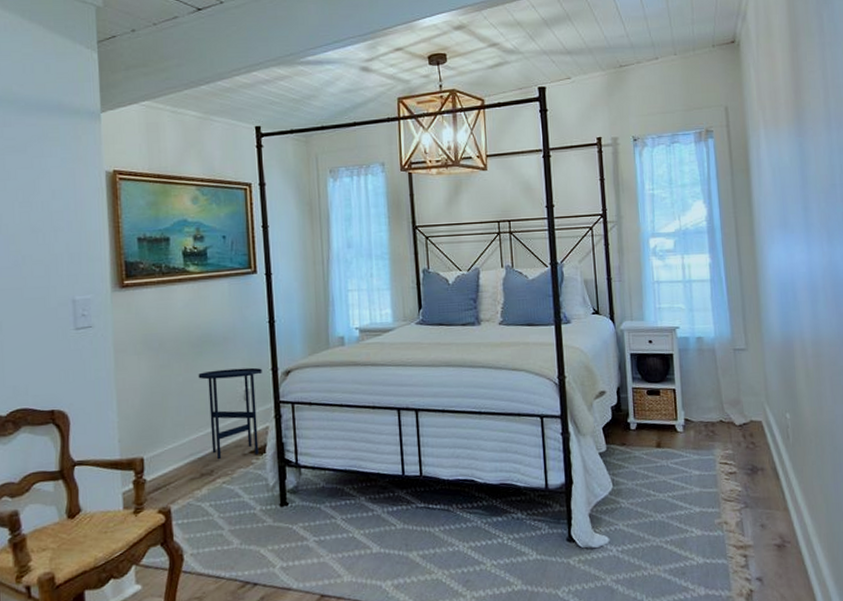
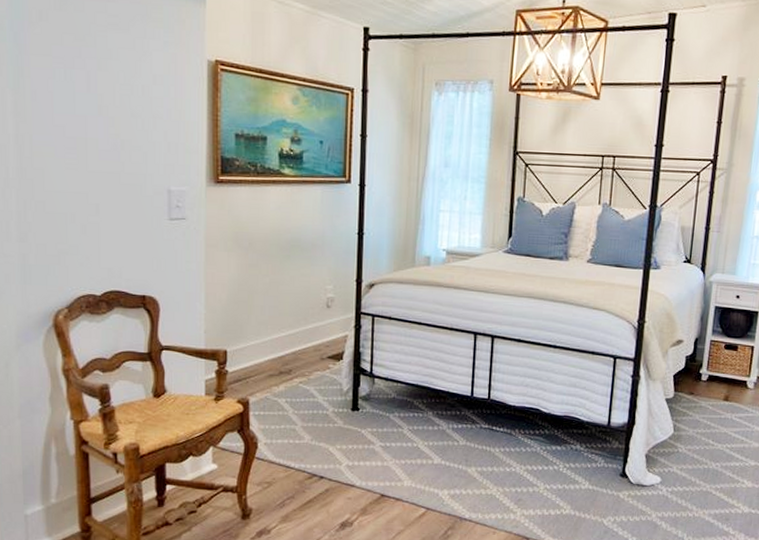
side table: present [198,367,262,460] -> none [284,275,347,361]

